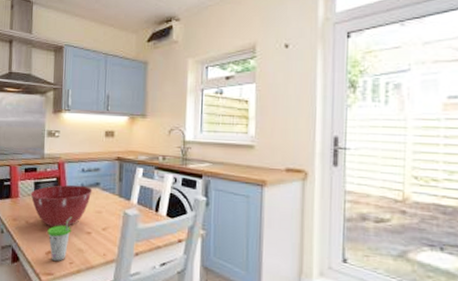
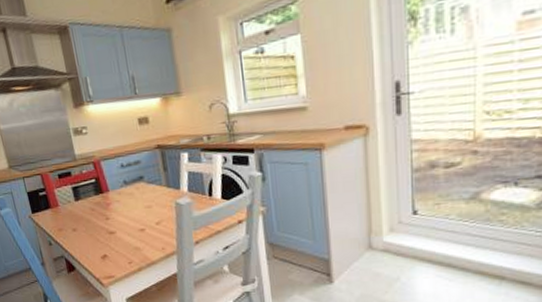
mixing bowl: present [30,184,93,228] -> none [70,182,137,231]
cup: present [47,216,73,262] -> none [98,216,124,264]

